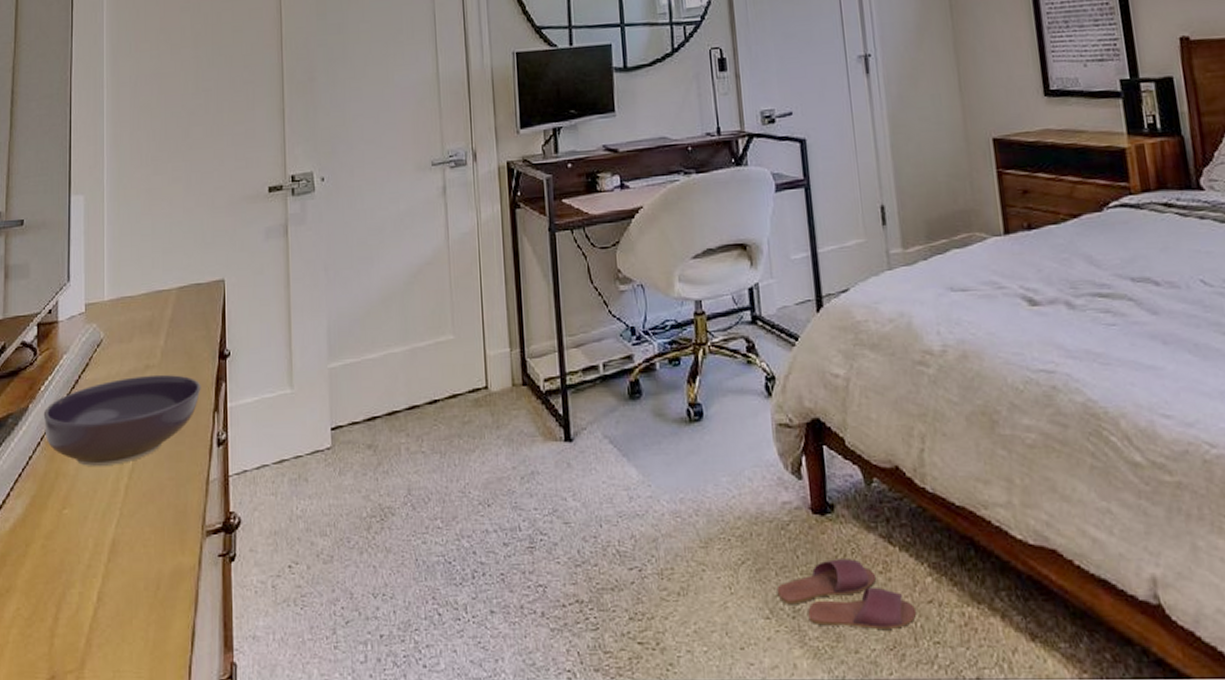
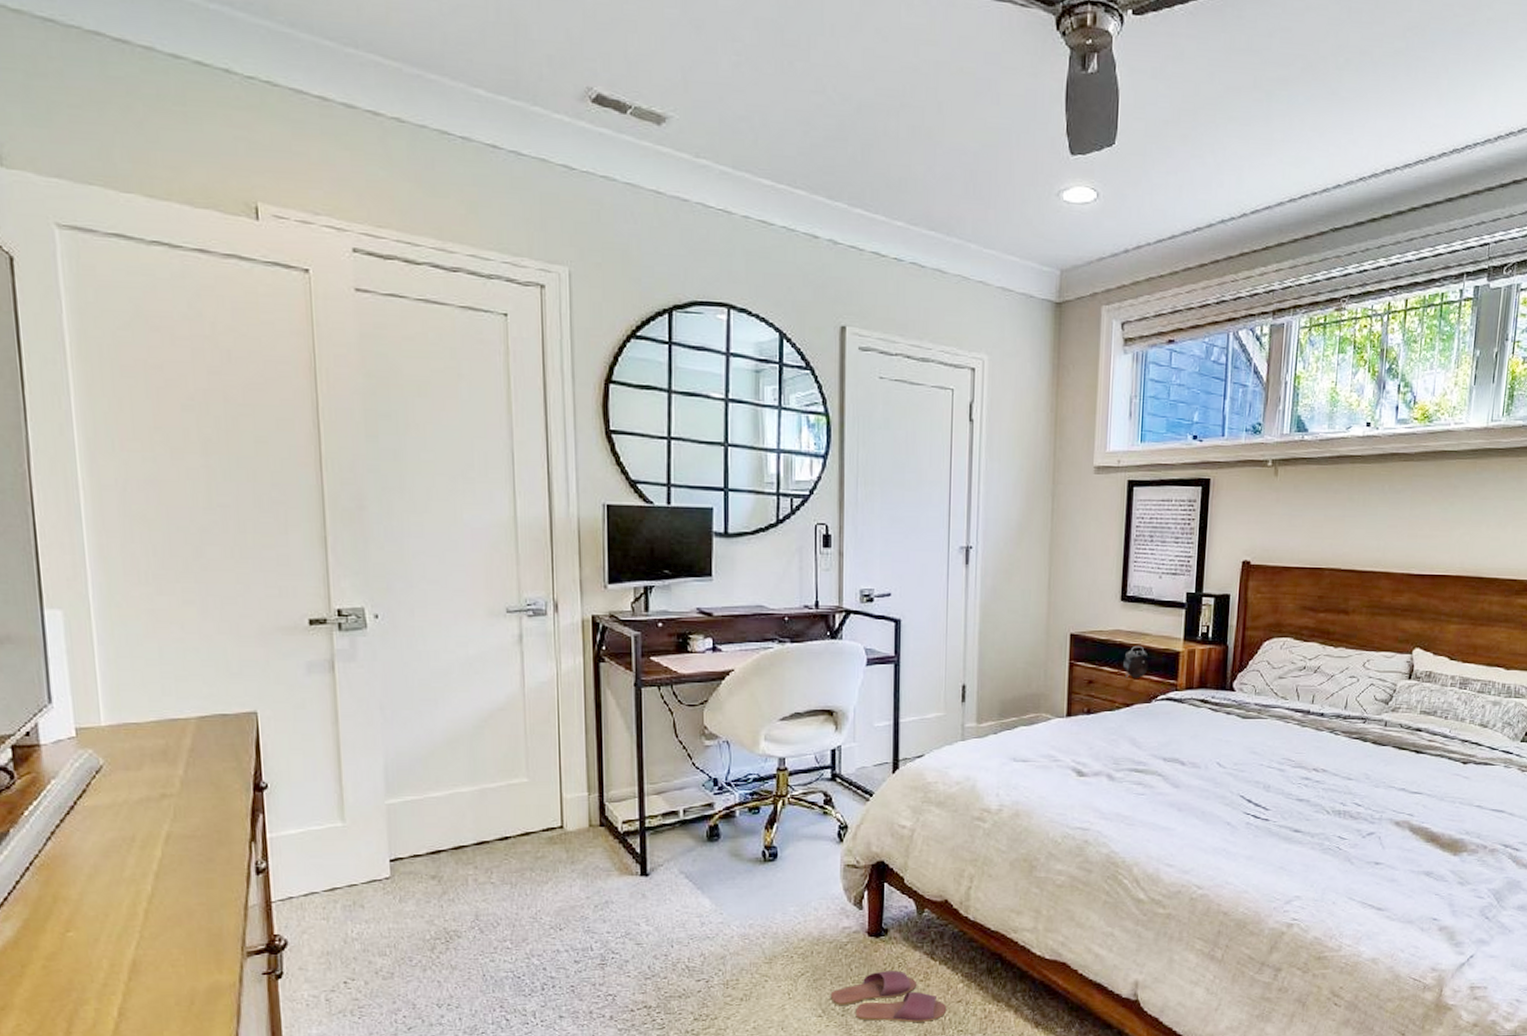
bowl: present [43,374,201,466] -> none [30,803,233,891]
alarm clock: none [1059,146,1091,185] -> present [1122,646,1149,679]

